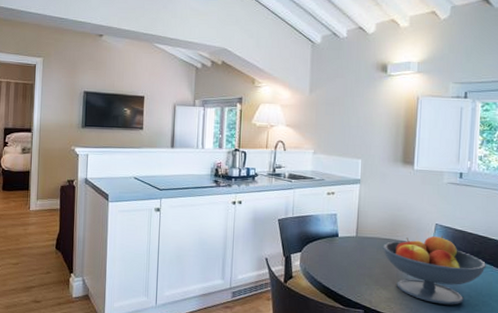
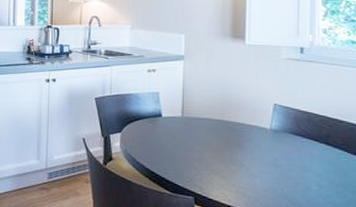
fruit bowl: present [383,236,486,305] -> none [213,117,338,196]

